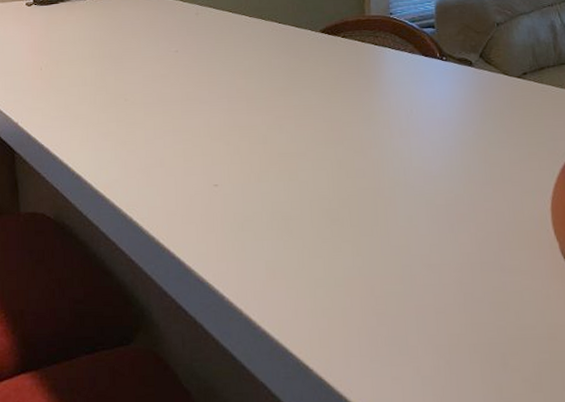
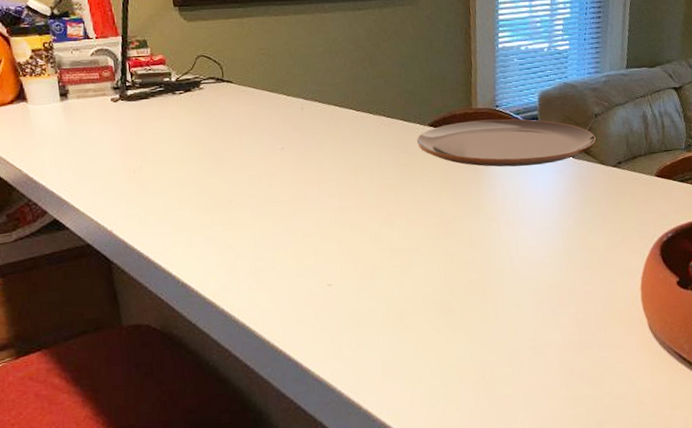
plate: none [308,26,498,75] -> present [417,119,596,167]

